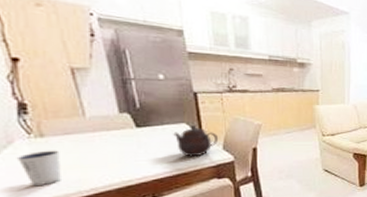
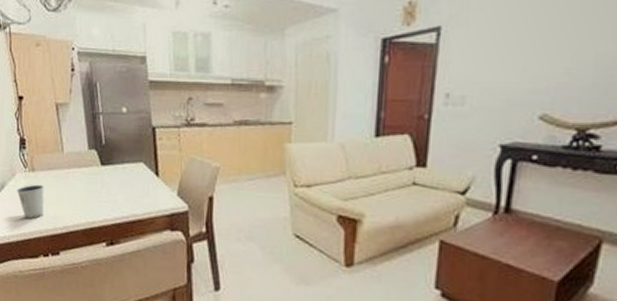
teapot: present [173,124,219,157] -> none [132,164,174,202]

